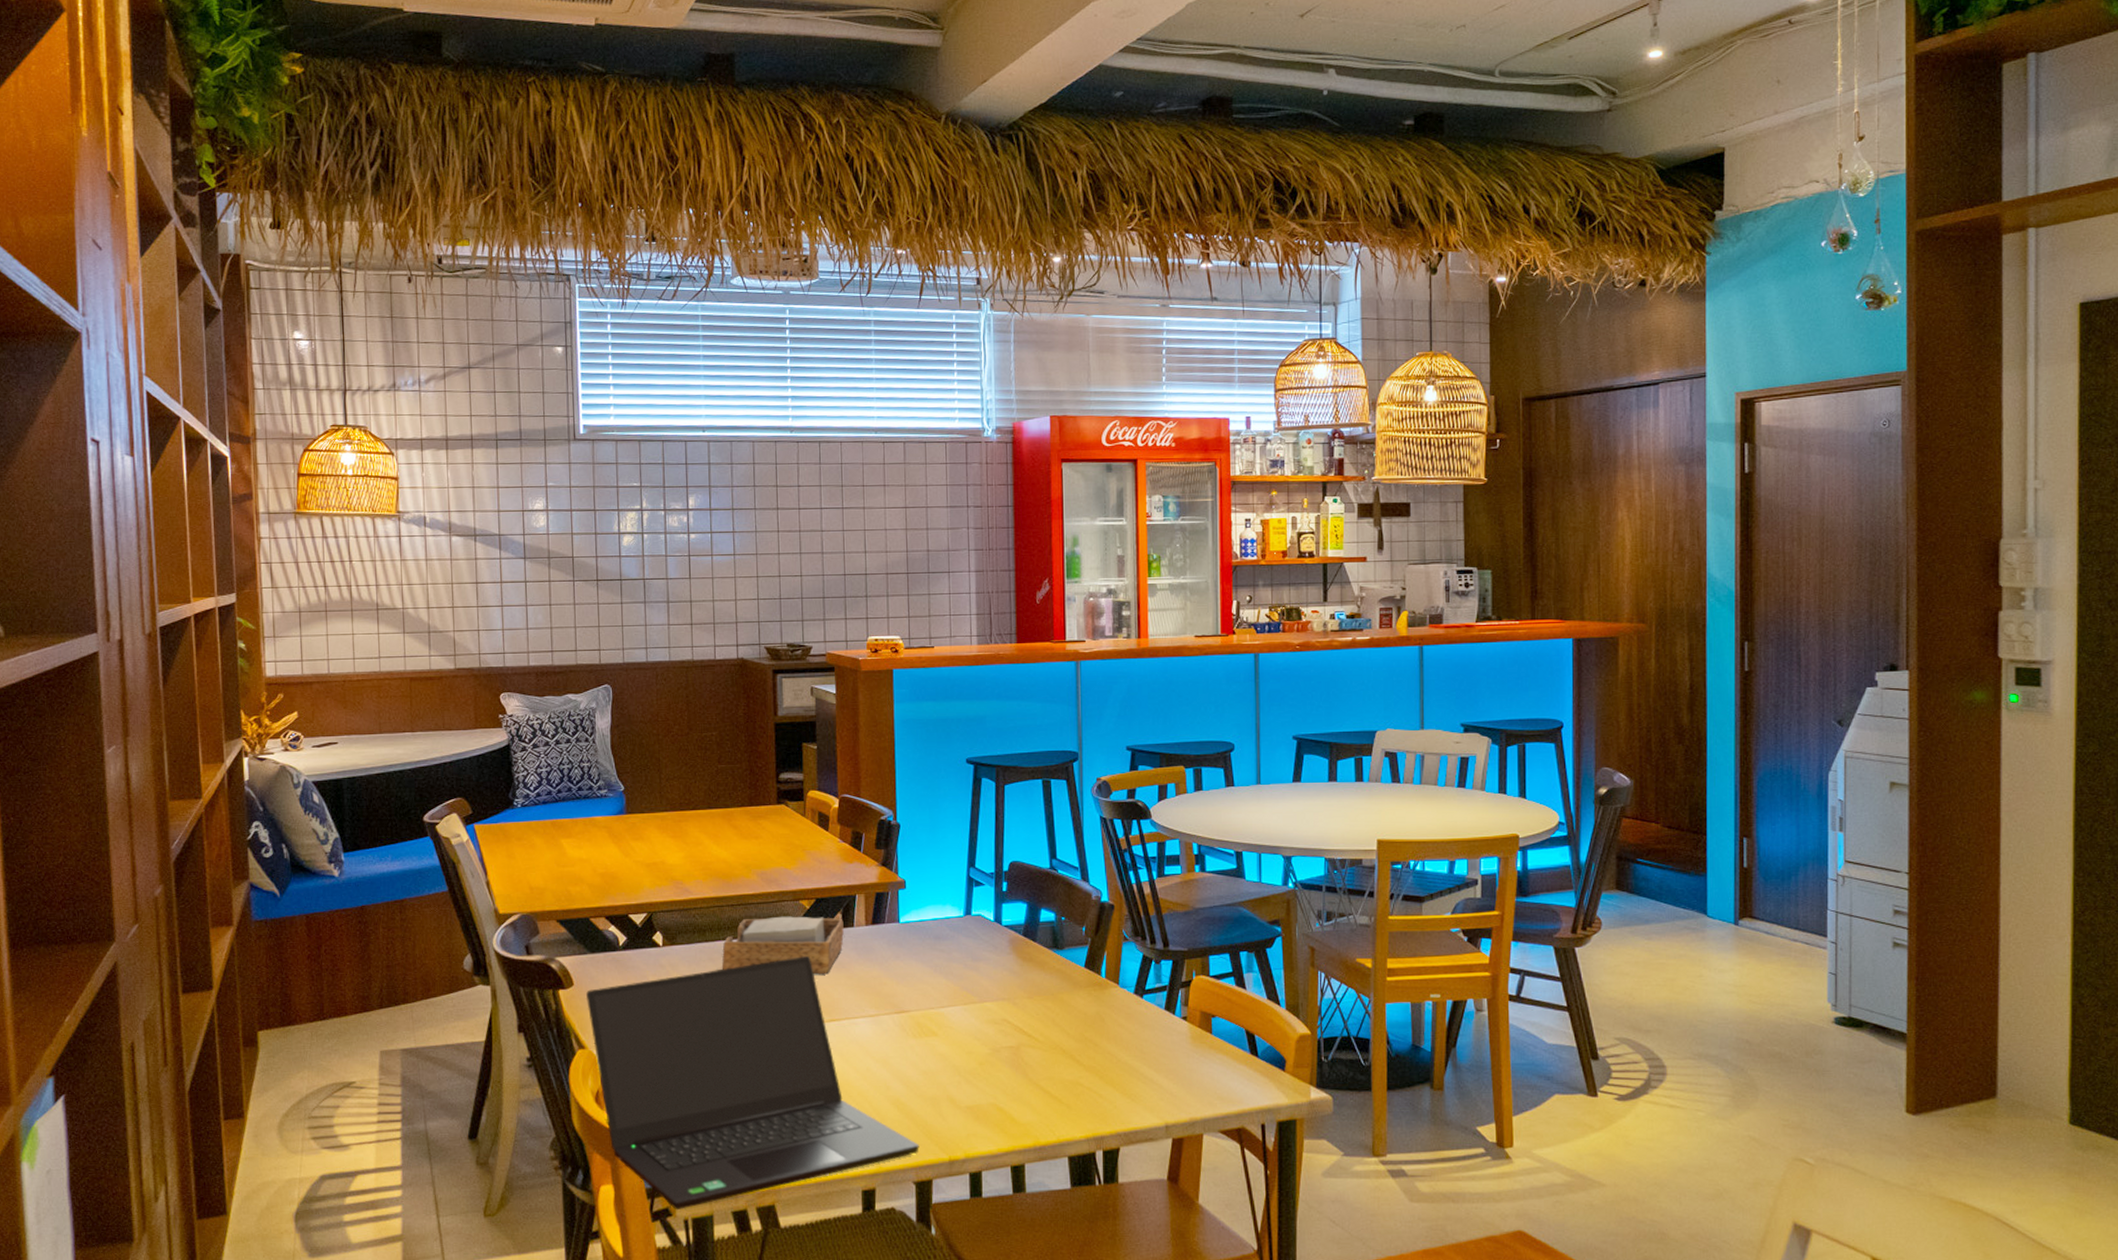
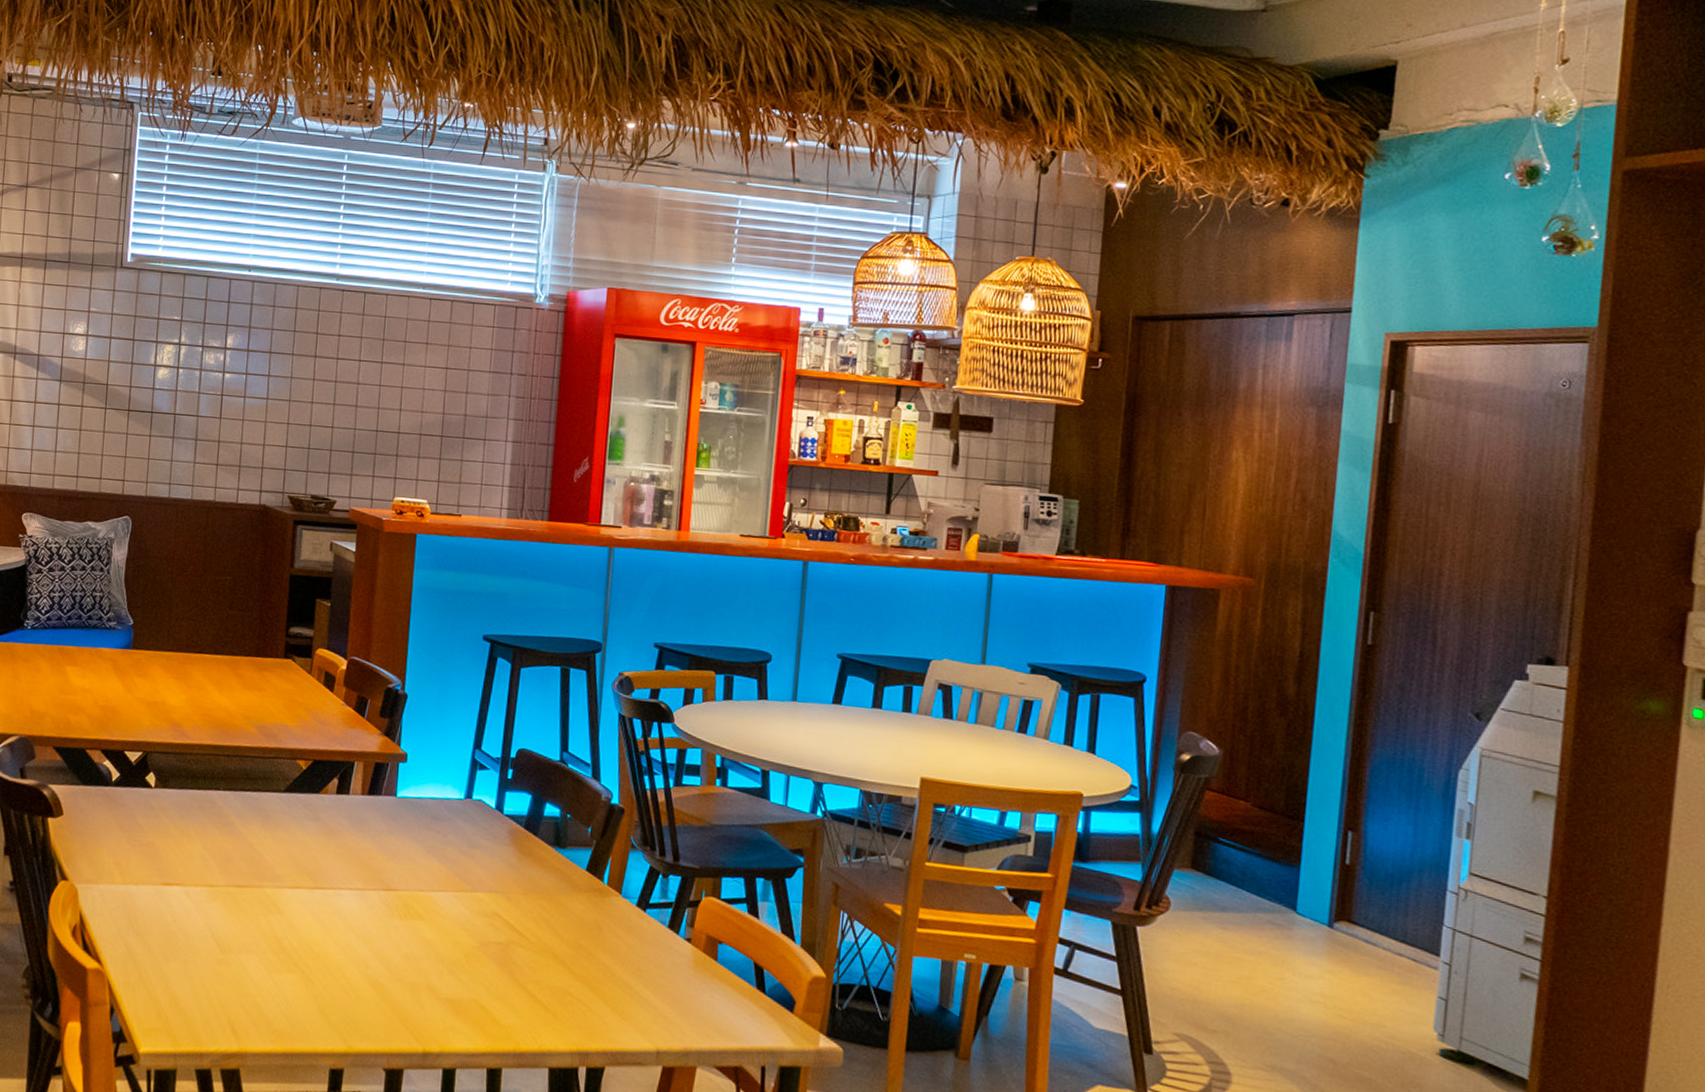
laptop: present [586,956,920,1211] -> none [74,817,394,1059]
napkin holder: present [722,916,844,975] -> none [212,771,339,840]

